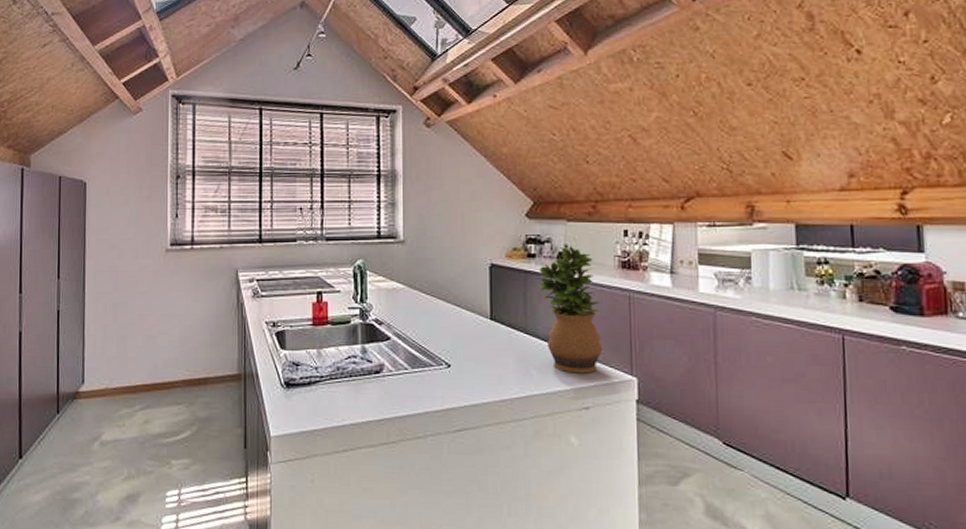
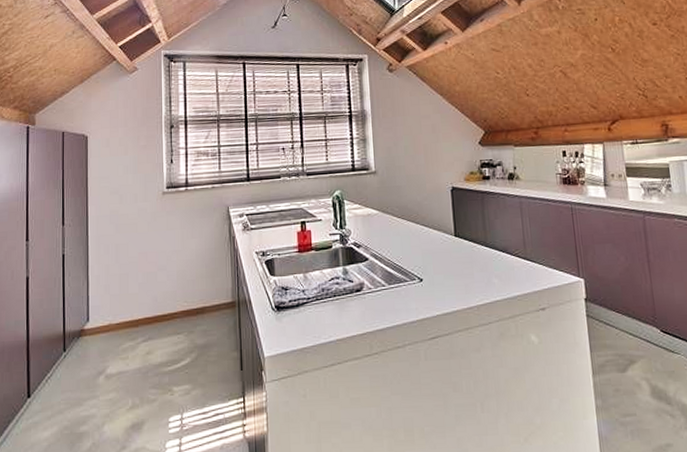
potted plant: present [537,246,603,374] -> none [493,167,553,279]

